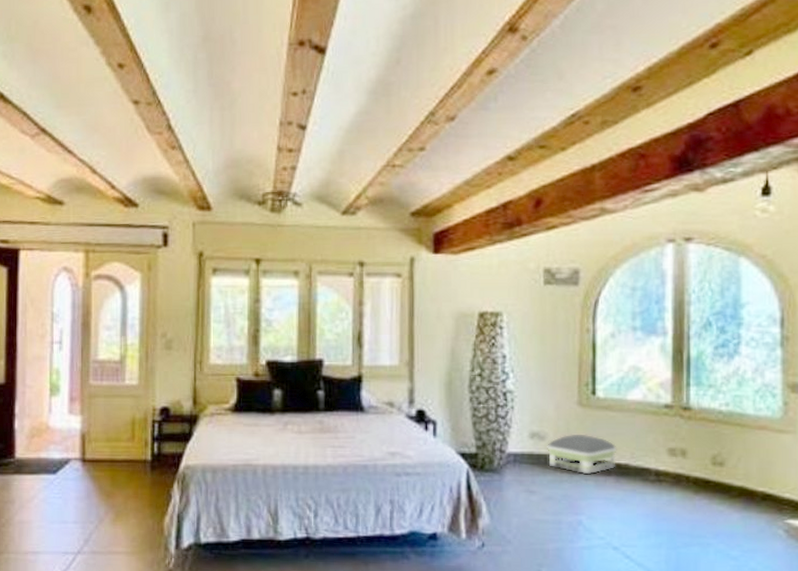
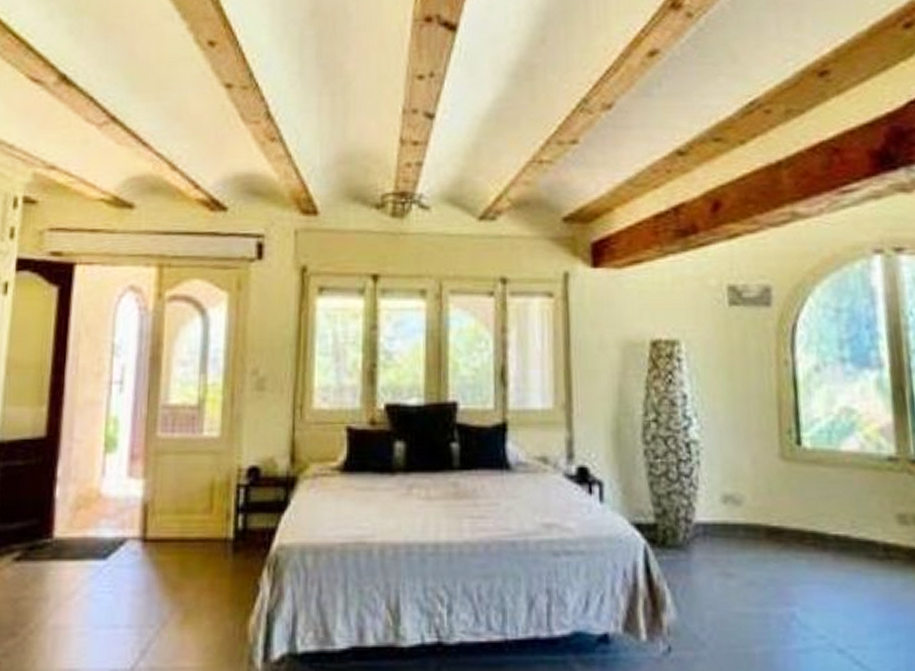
air purifier: present [547,435,617,475] -> none [744,498,833,551]

